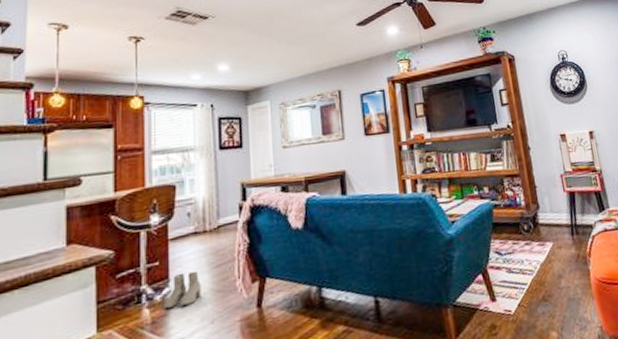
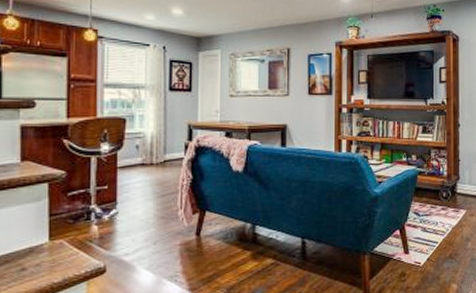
boots: present [164,272,201,310] -> none [112,199,146,228]

